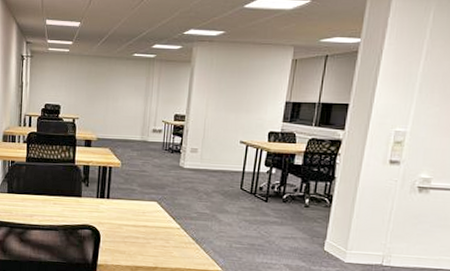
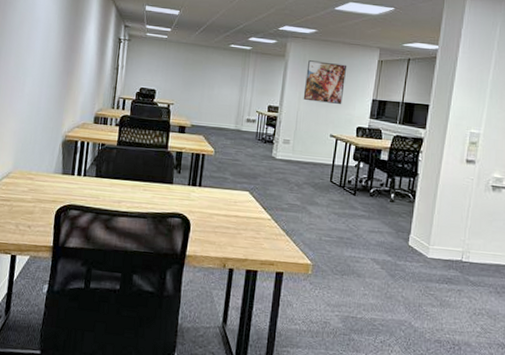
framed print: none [211,64,258,110] -> present [303,60,347,105]

